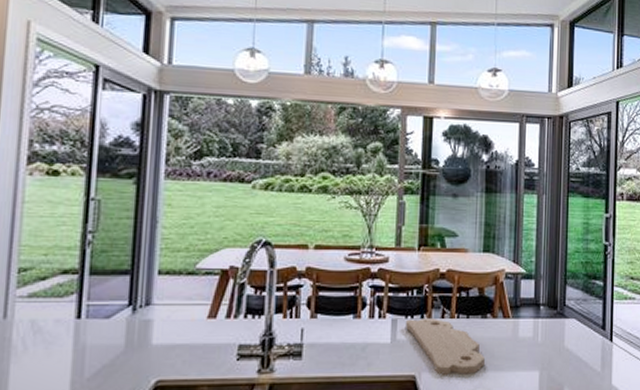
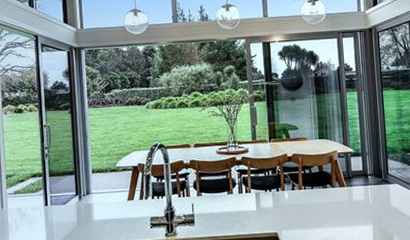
cutting board: present [406,319,485,375] -> none [266,191,329,232]

